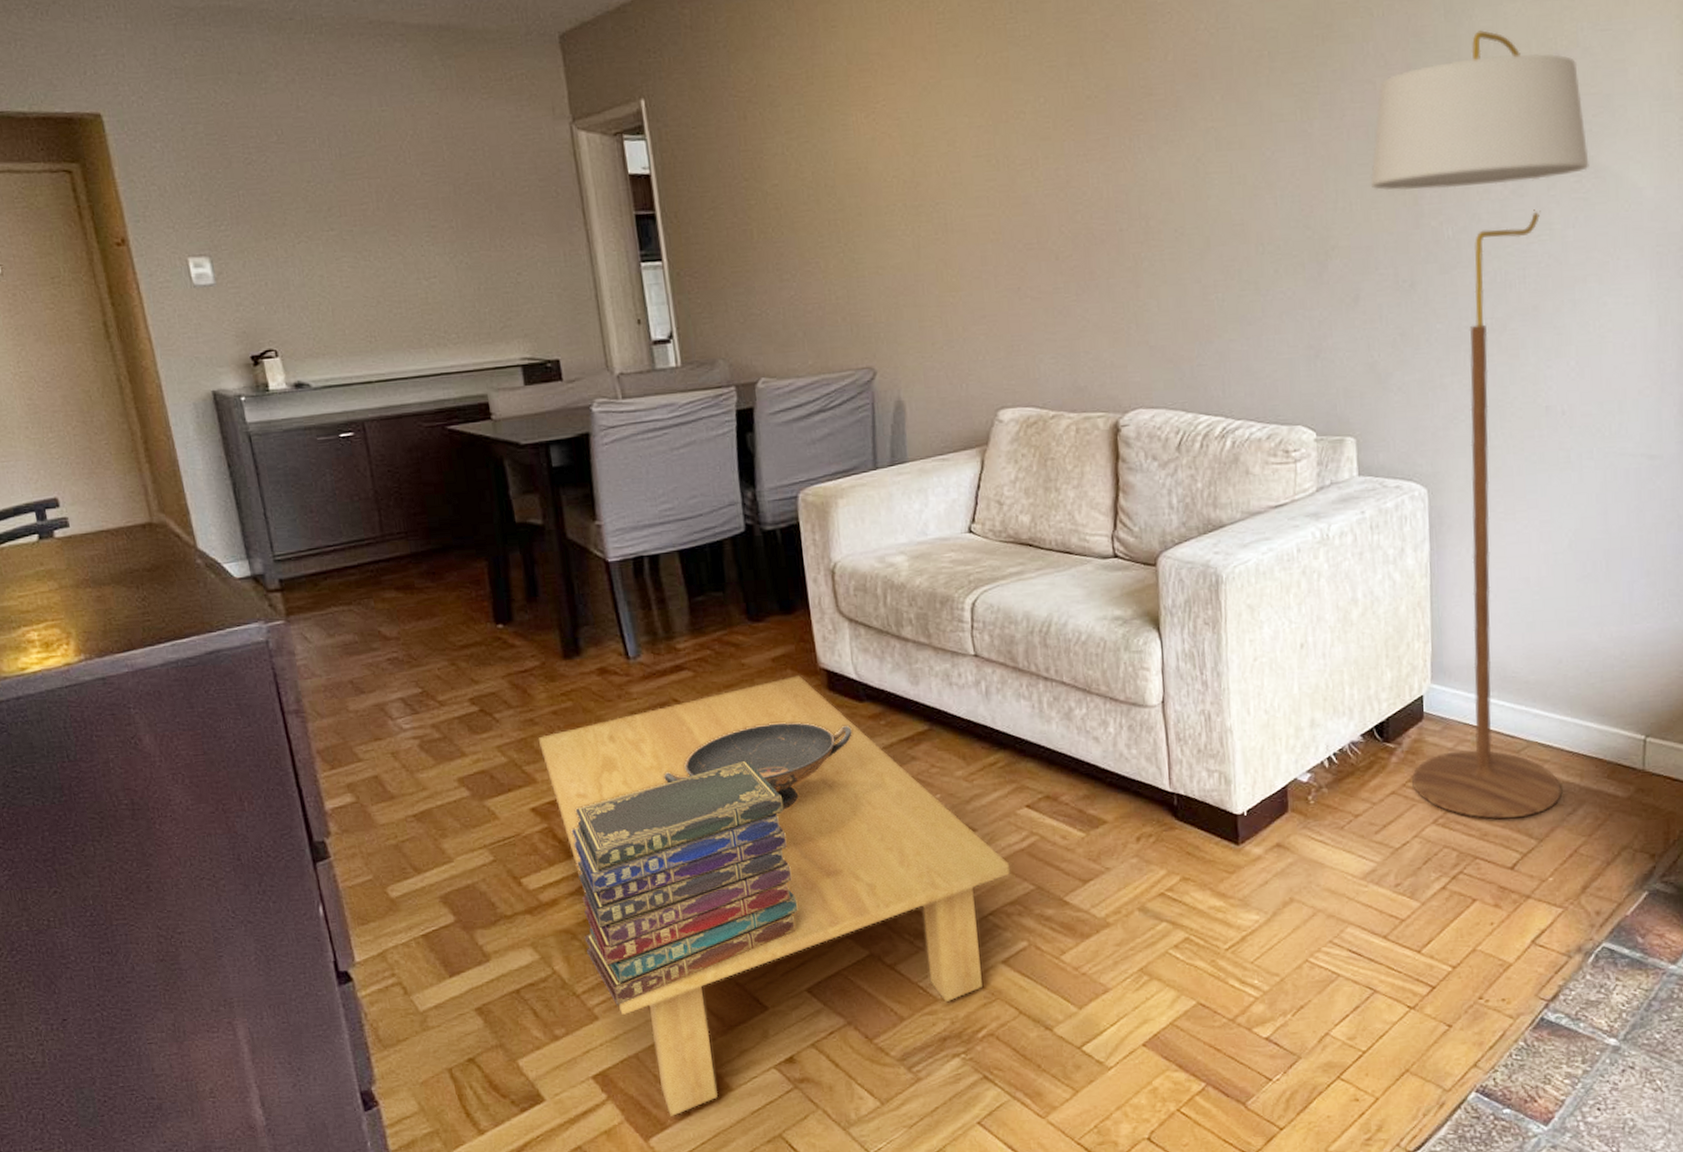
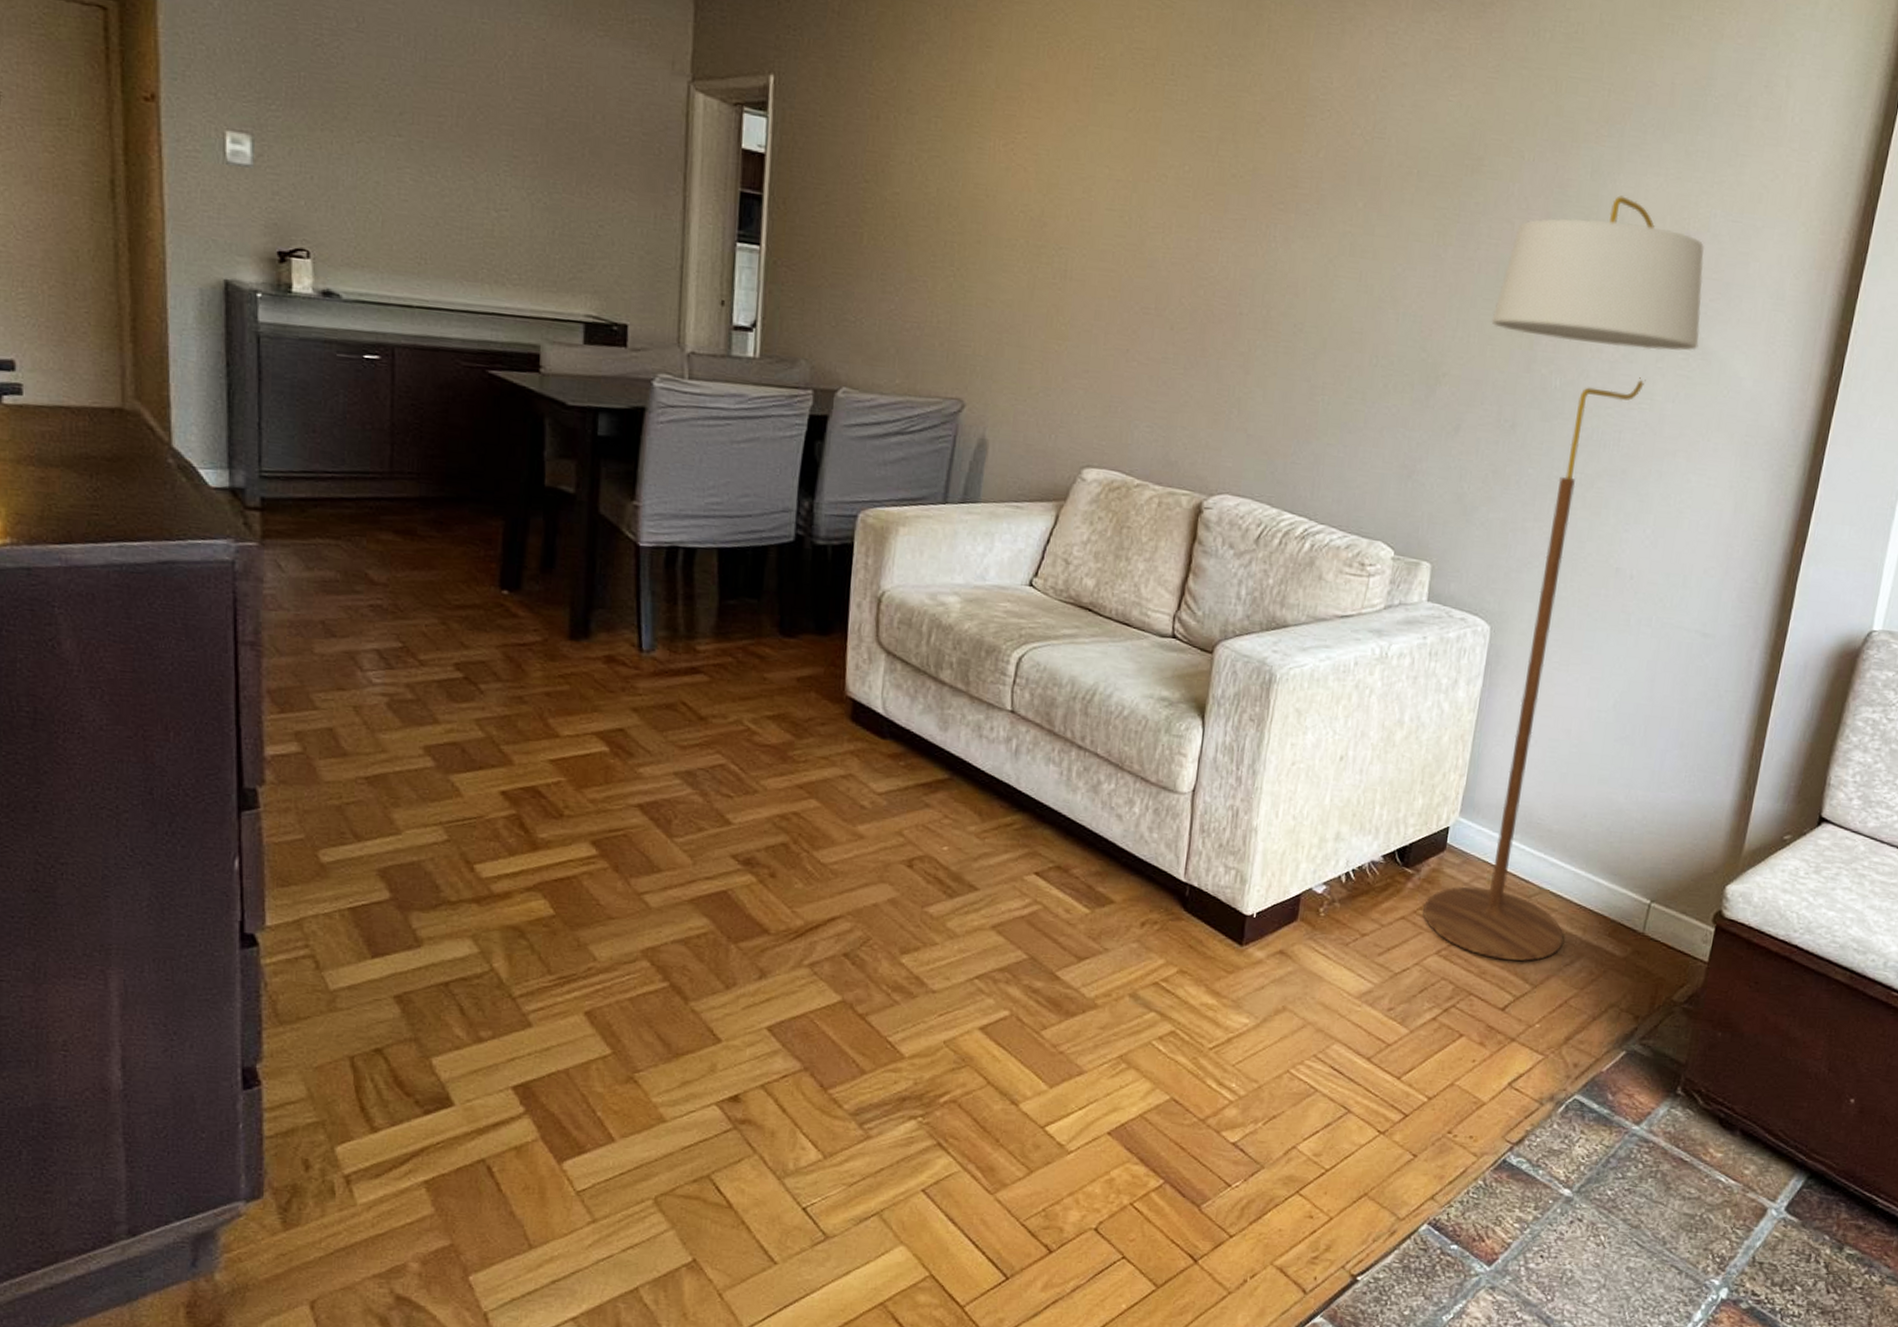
coffee table: present [539,675,1011,1116] -> none [524,700,1007,1141]
book stack: present [571,760,798,1006] -> none [533,778,780,1016]
decorative bowl: present [662,722,853,810] -> none [654,744,868,837]

